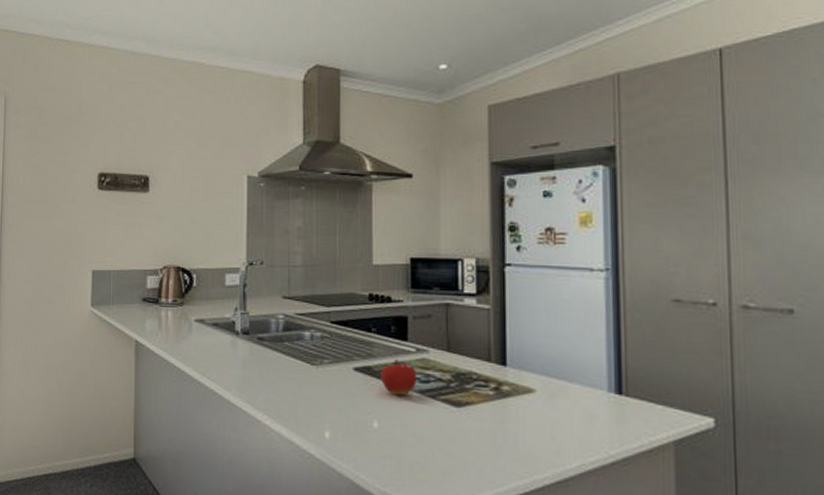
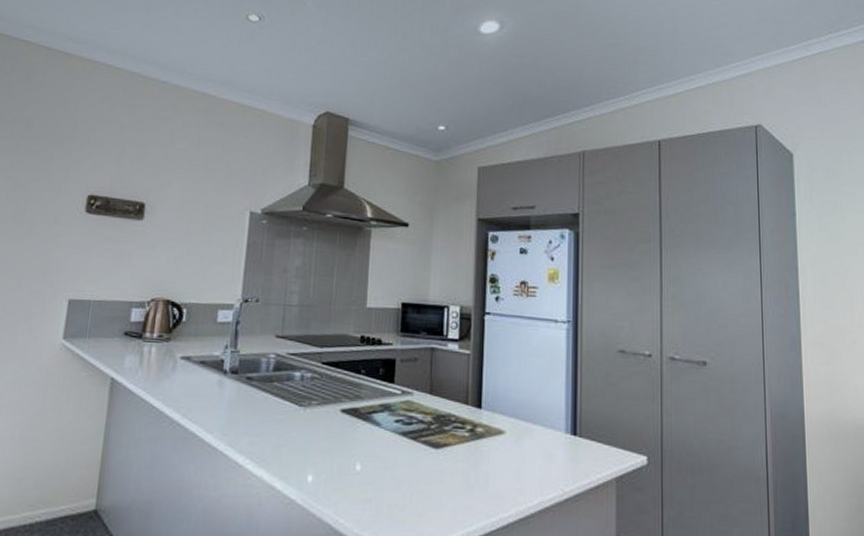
fruit: present [381,358,417,396] -> none [367,400,401,438]

